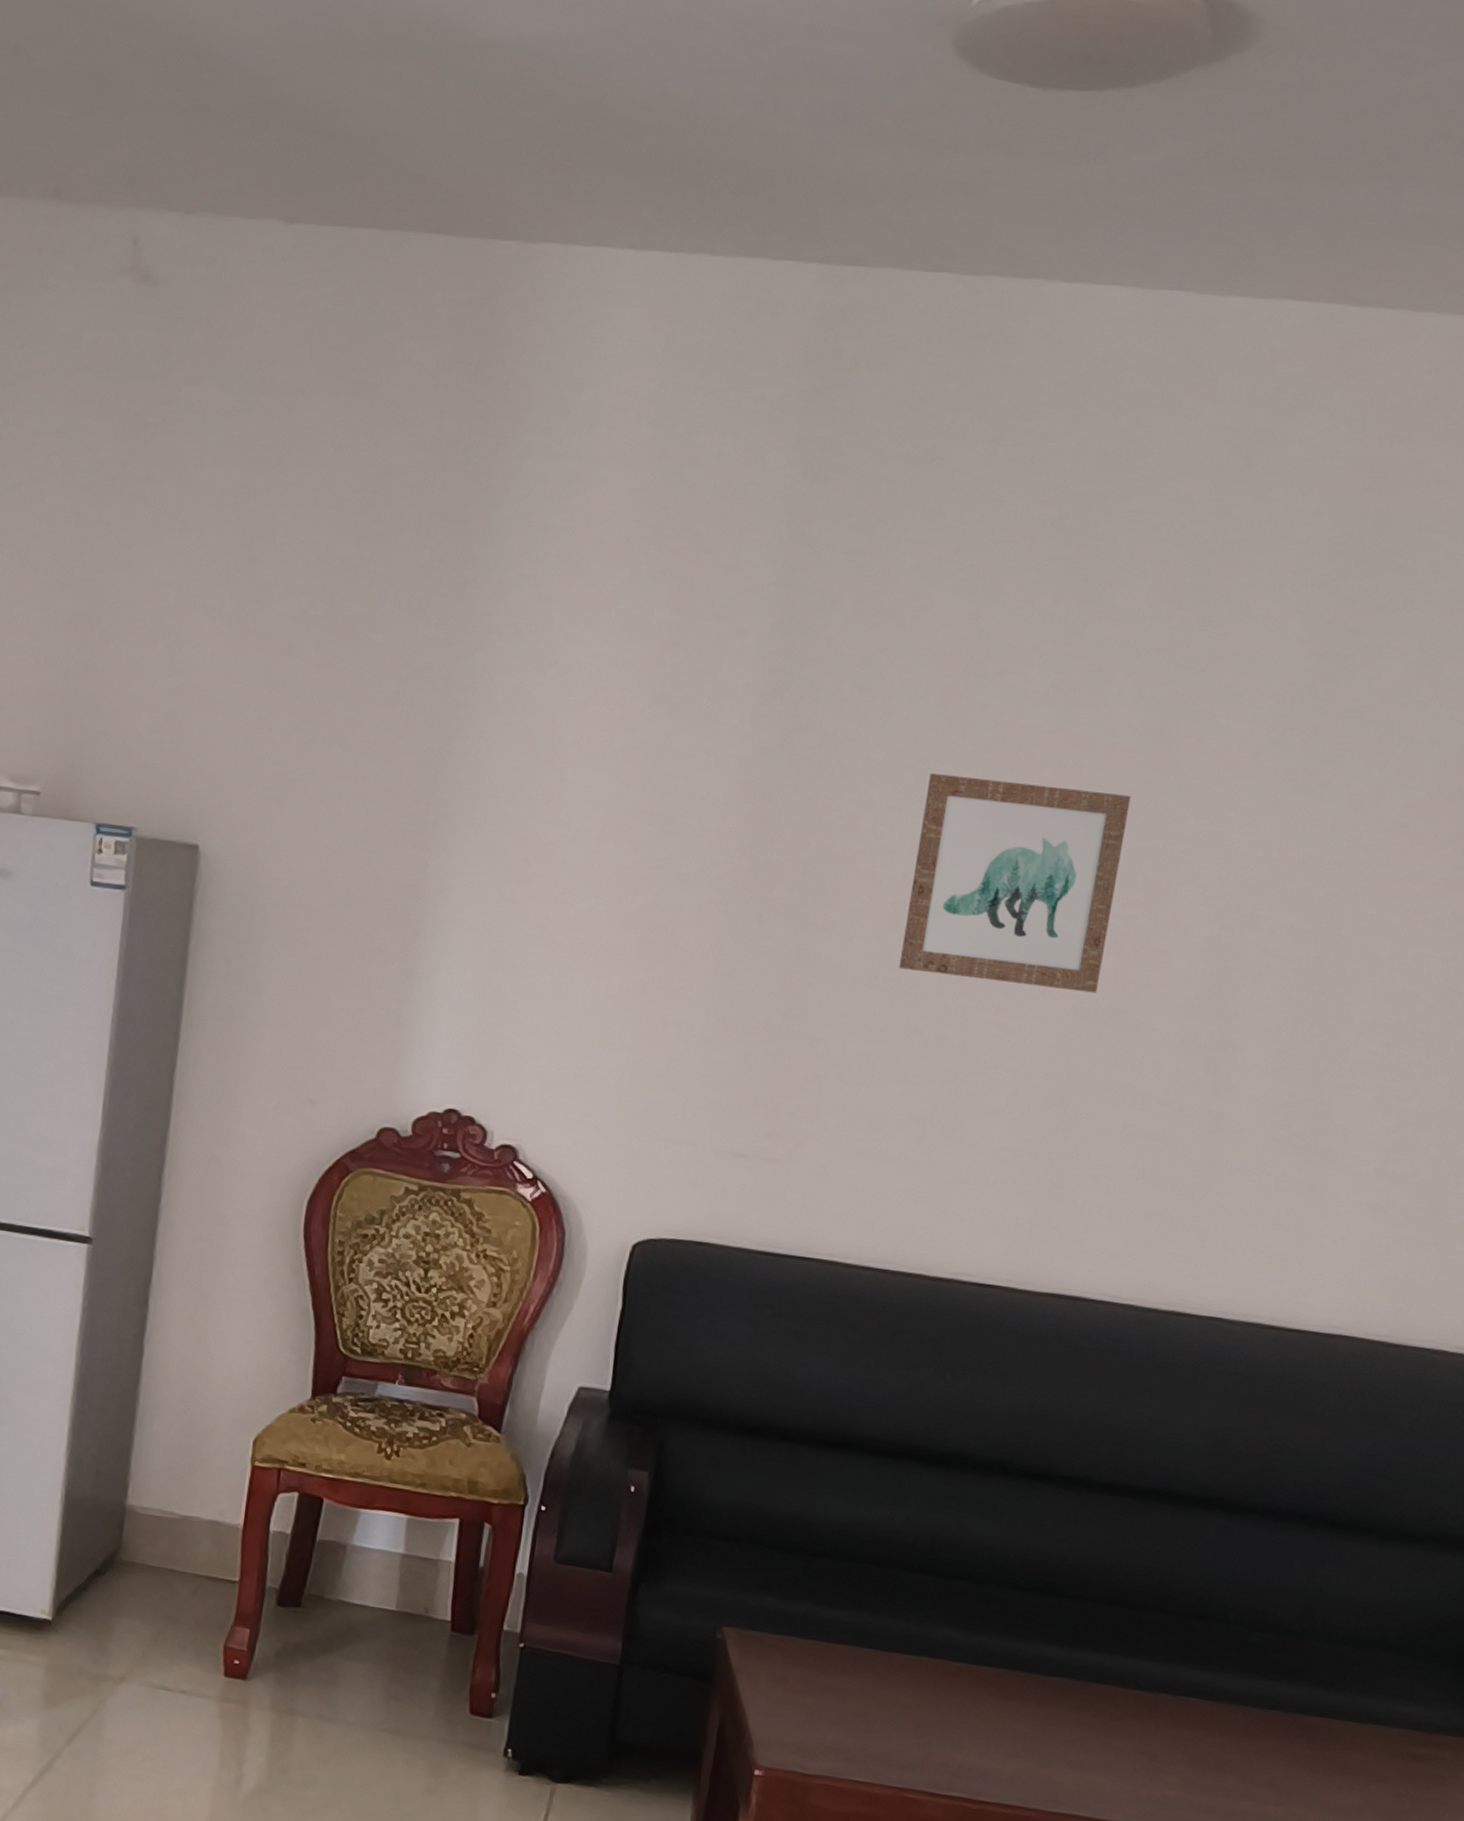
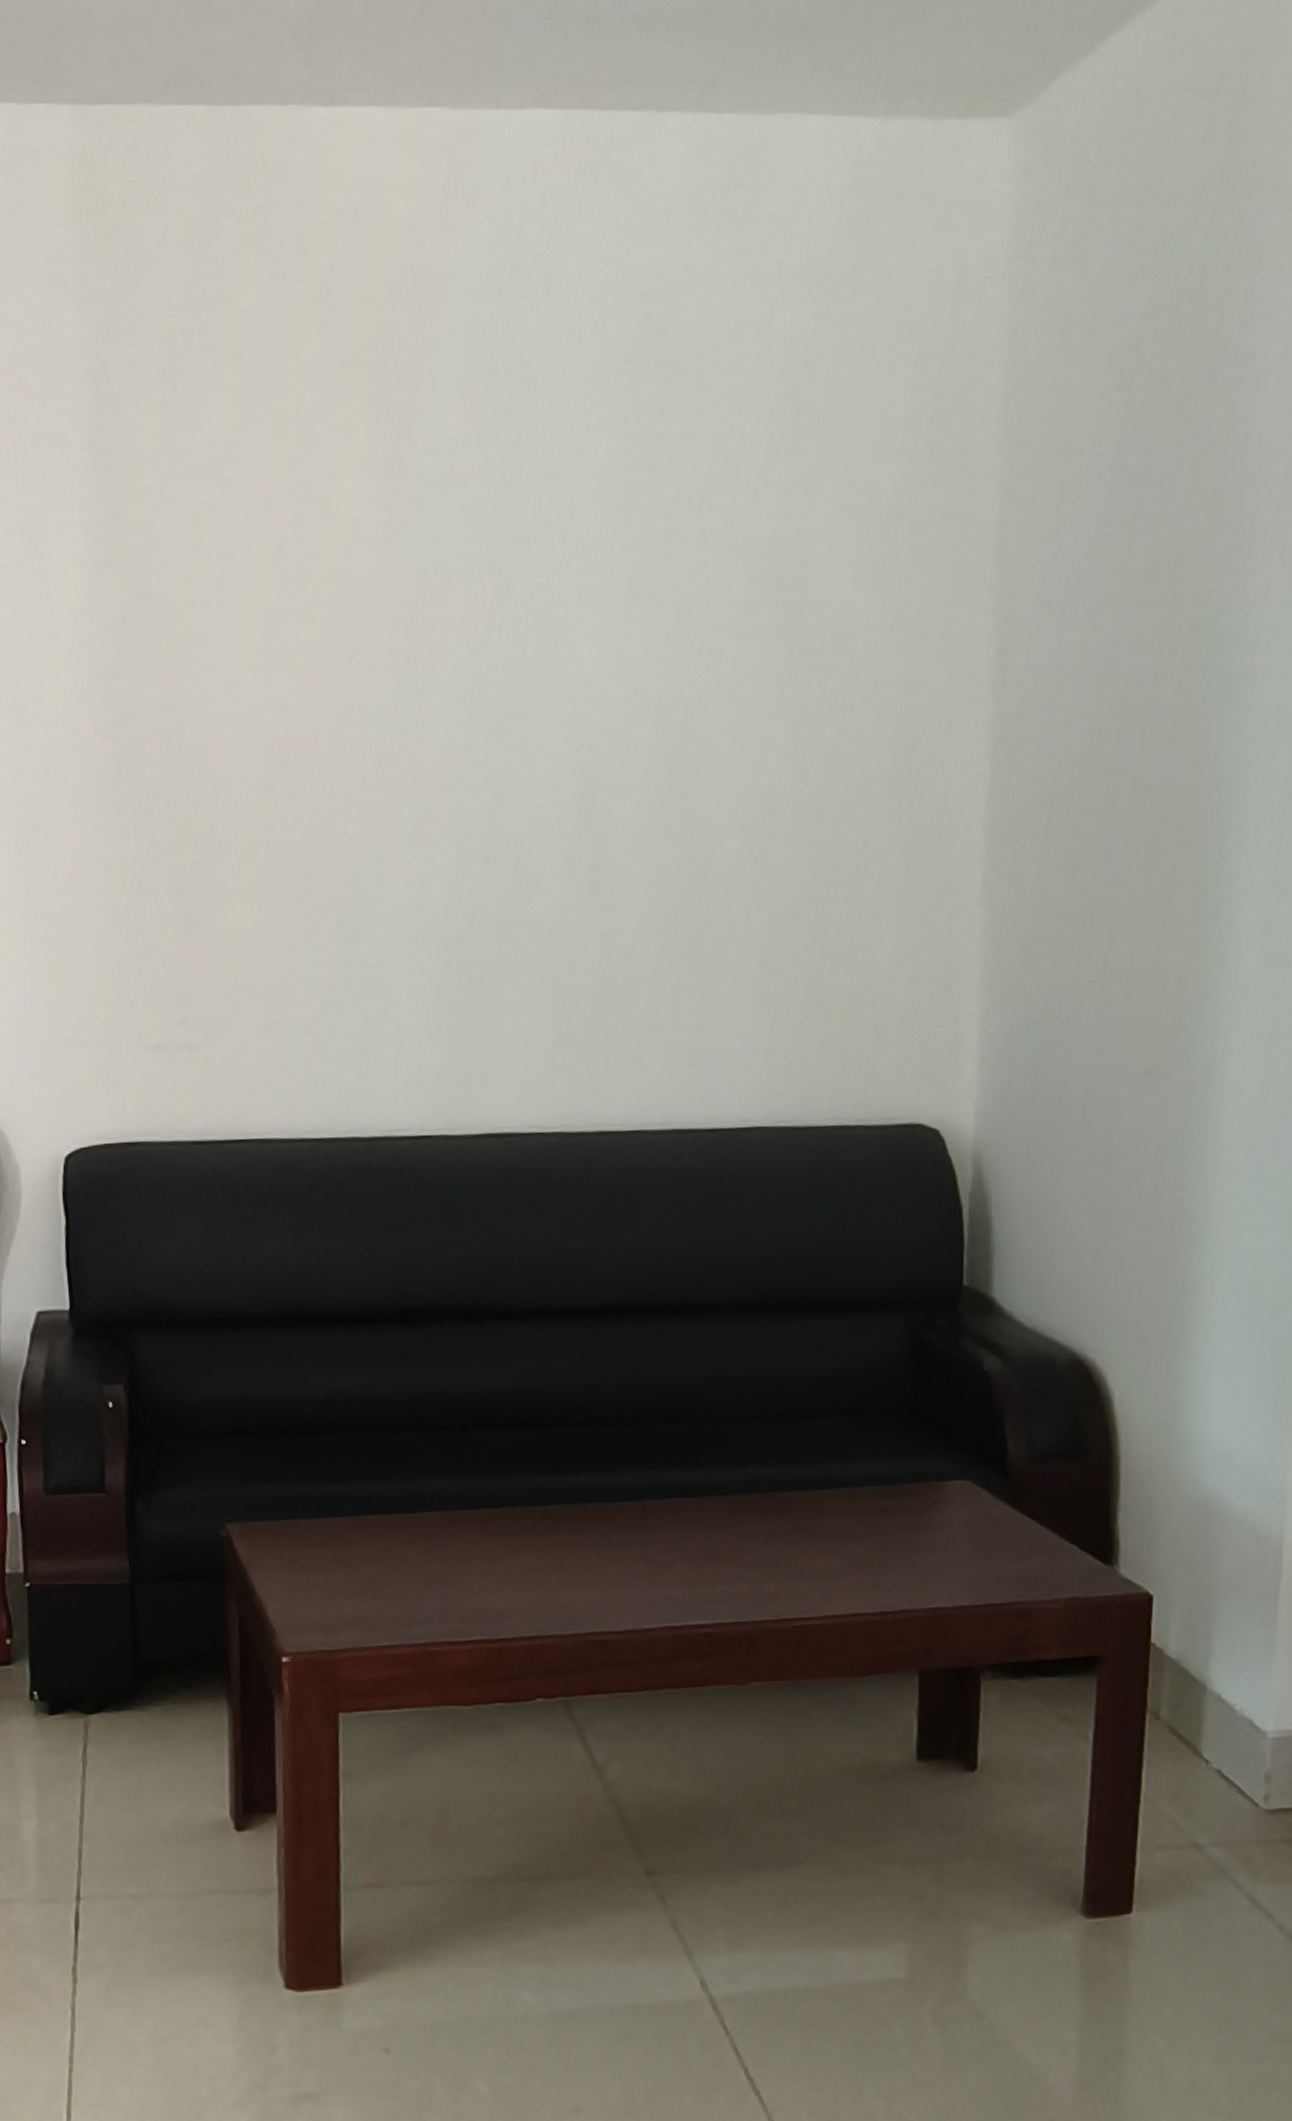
wall art: present [898,772,1131,993] -> none [276,627,476,834]

